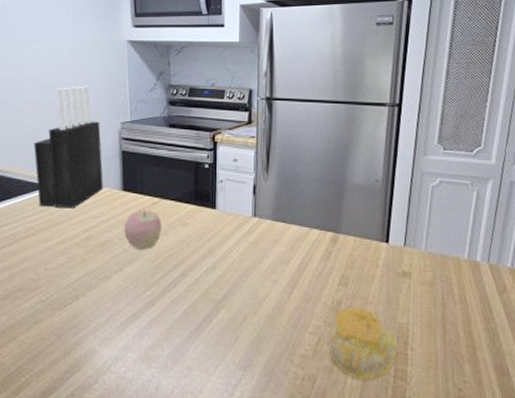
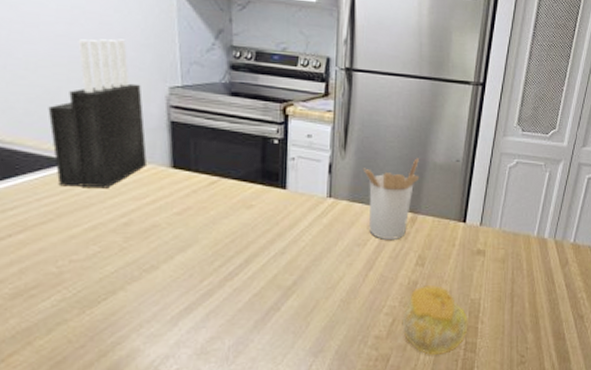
apple: present [124,208,162,251] -> none [174,188,222,236]
utensil holder: none [284,179,339,258] -> present [362,158,420,240]

